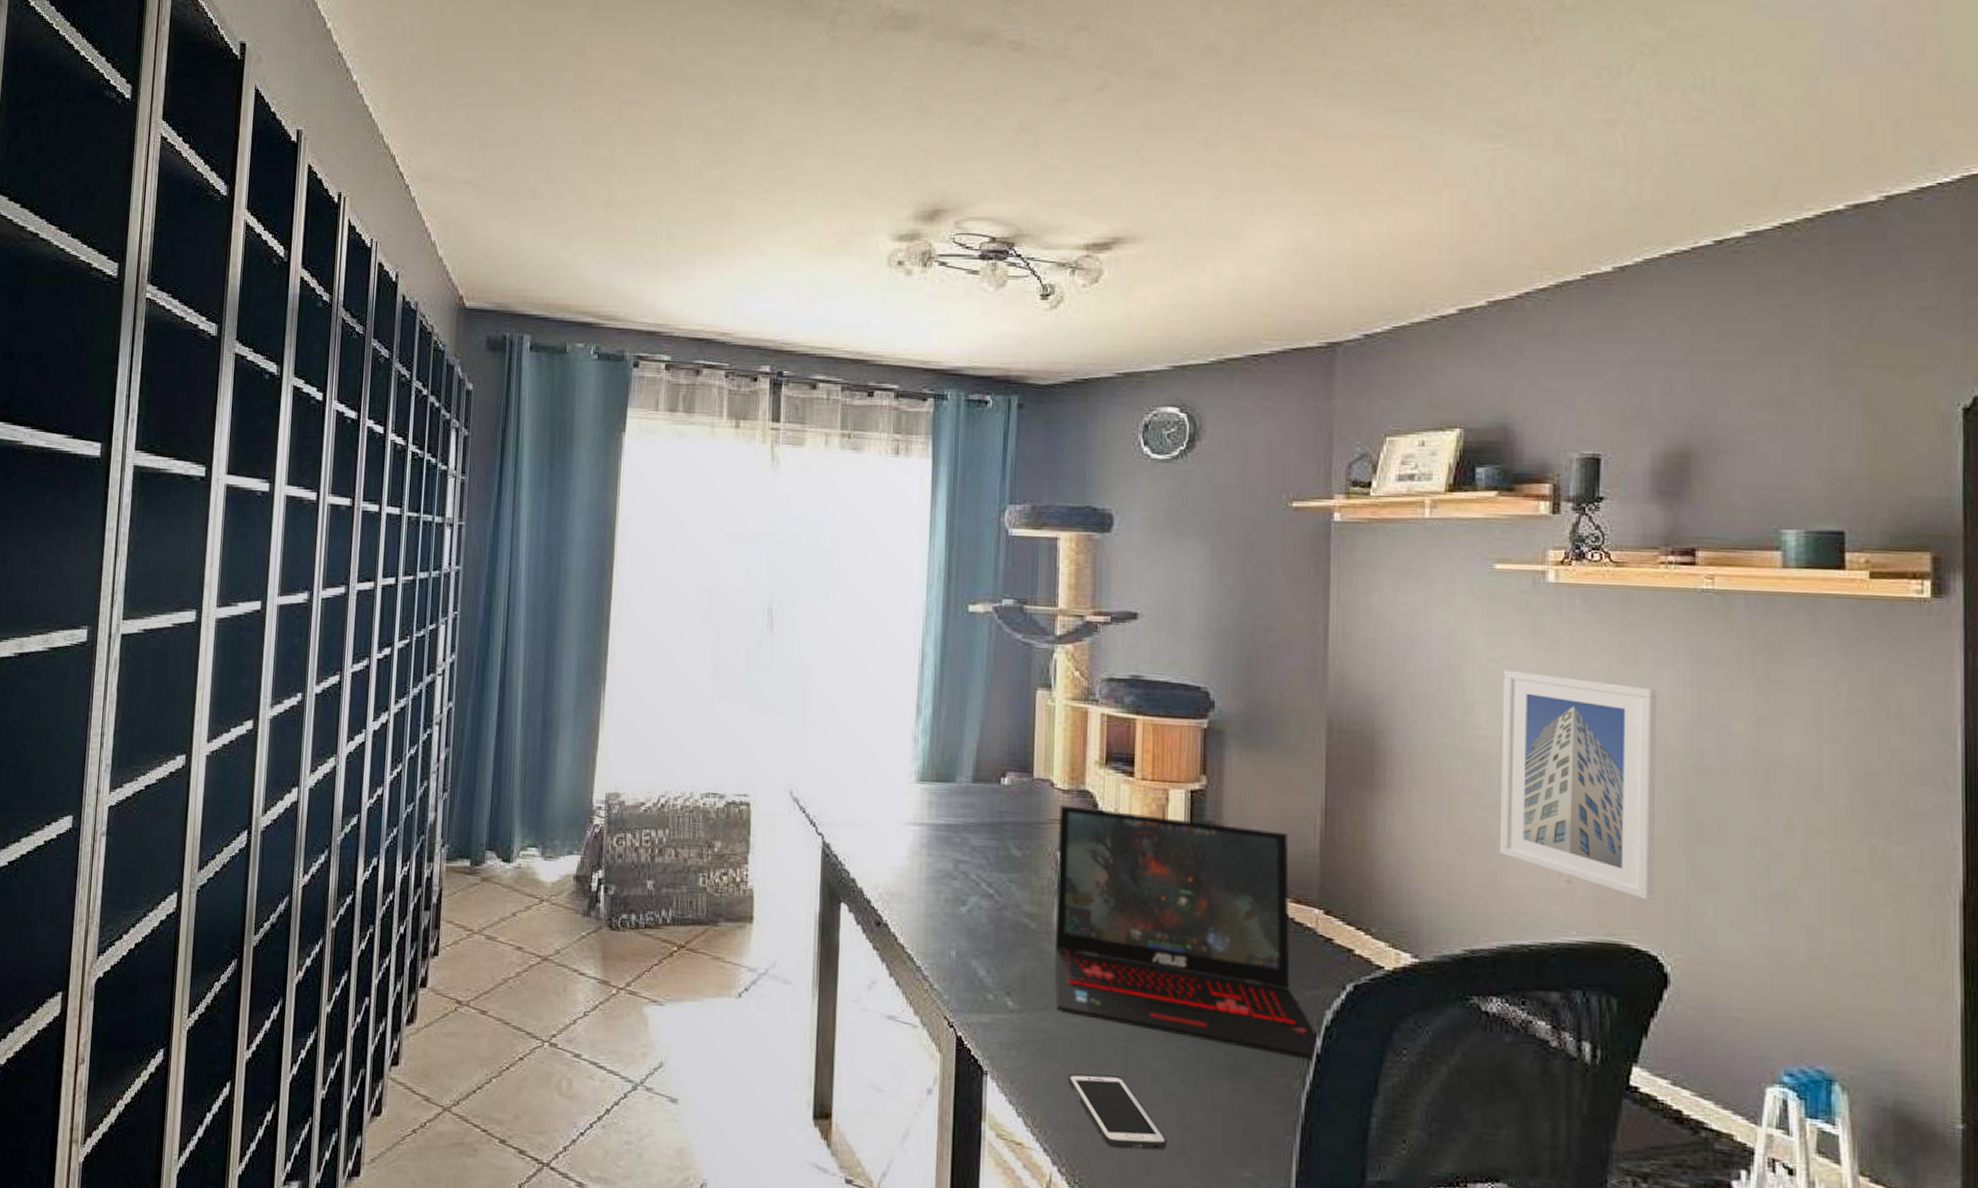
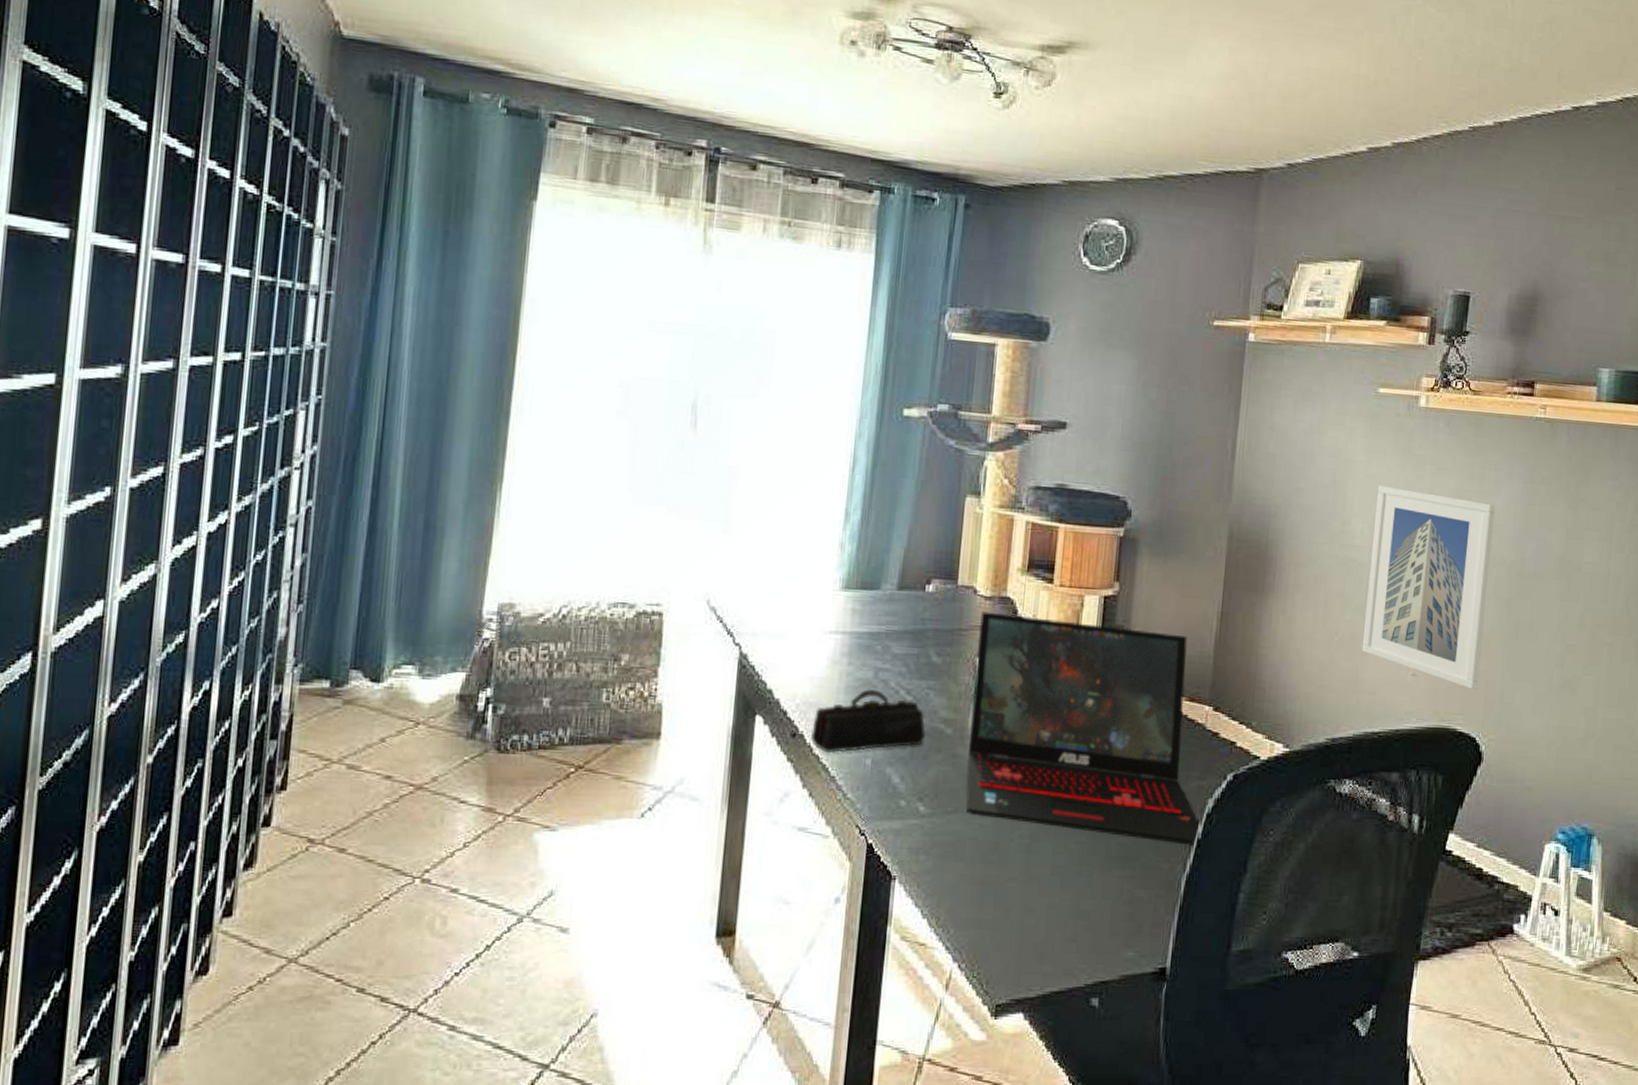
pencil case: none [895,880,1009,943] -> present [811,689,925,754]
cell phone: present [1068,1073,1168,1151] -> none [973,872,1061,940]

